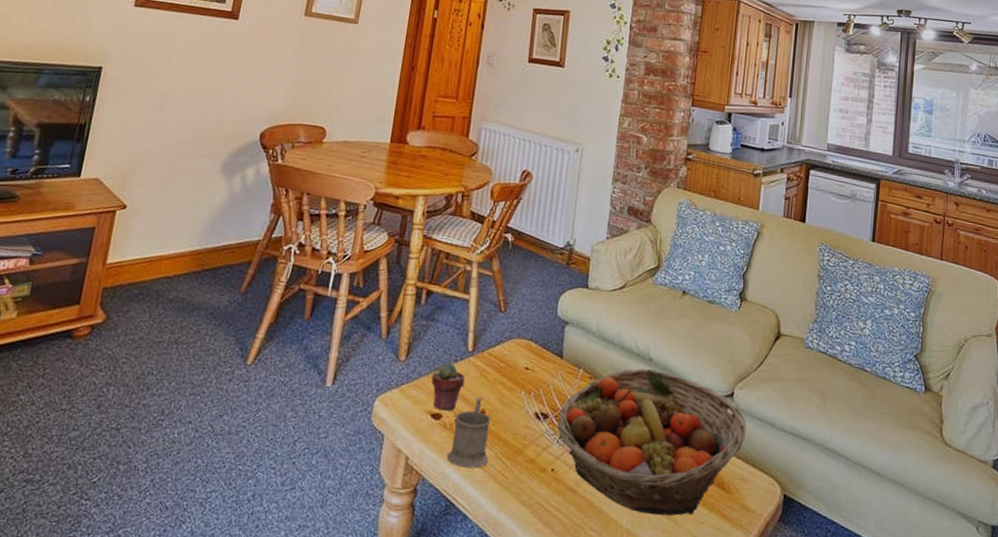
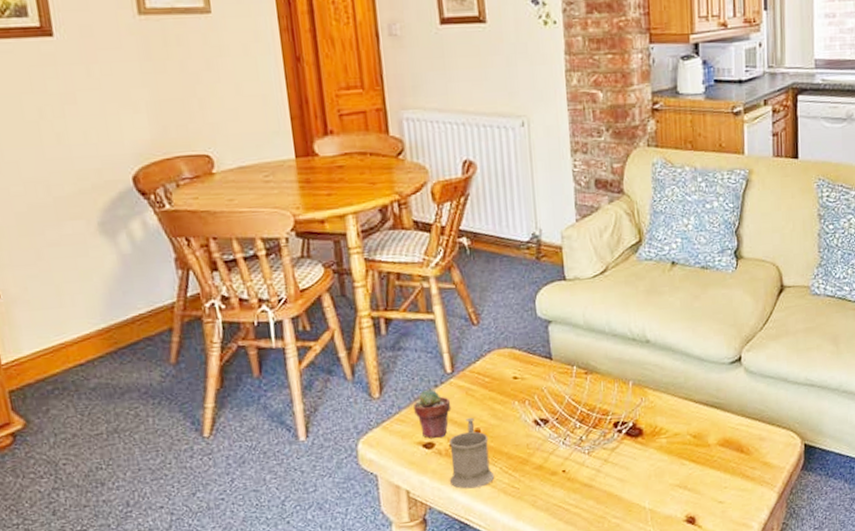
fruit basket: present [557,368,746,516] -> none [560,351,759,492]

